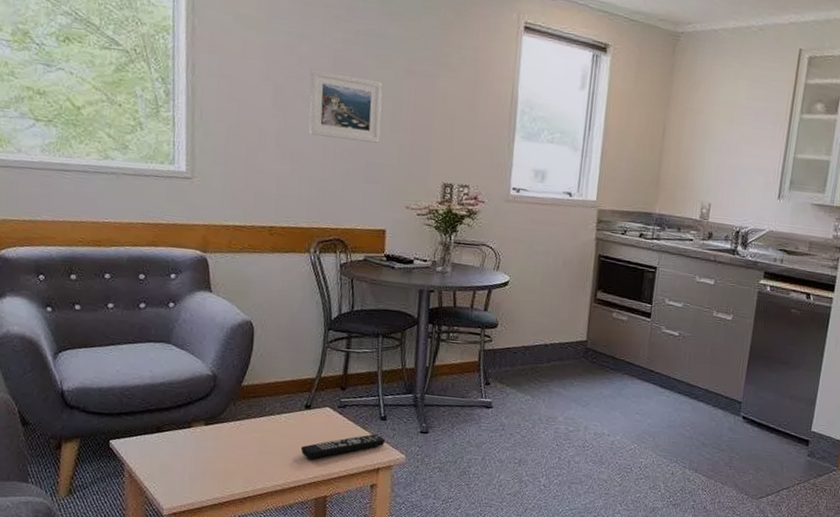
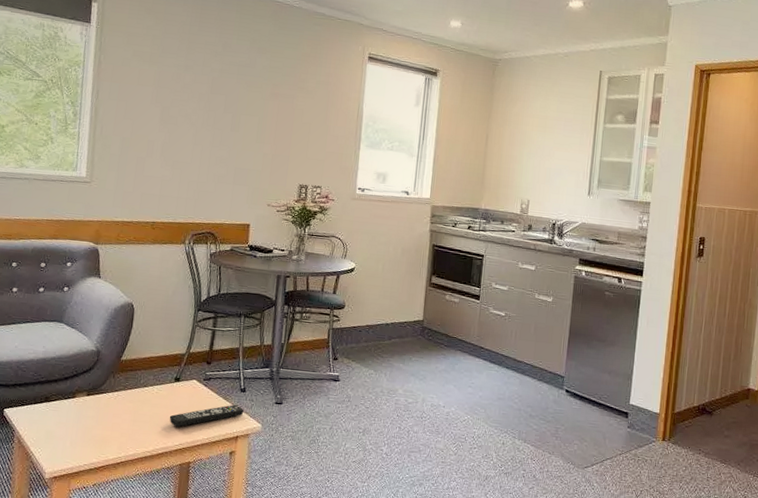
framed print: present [308,69,383,143] -> none [188,93,251,152]

